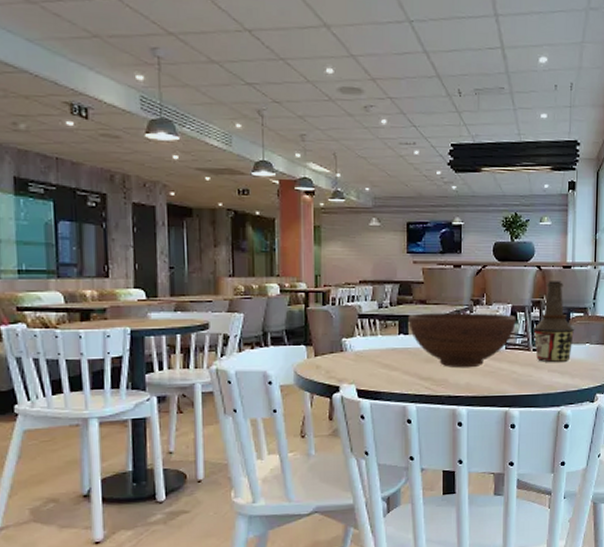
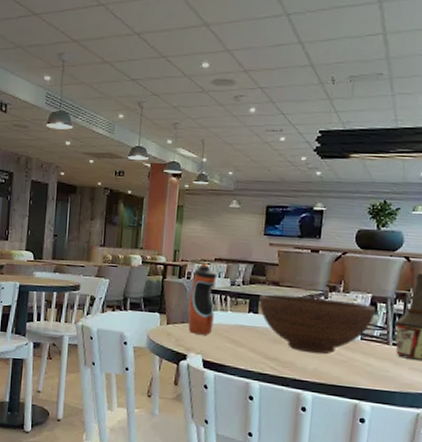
water bottle: none [336,287,364,363] -> present [188,263,218,335]

